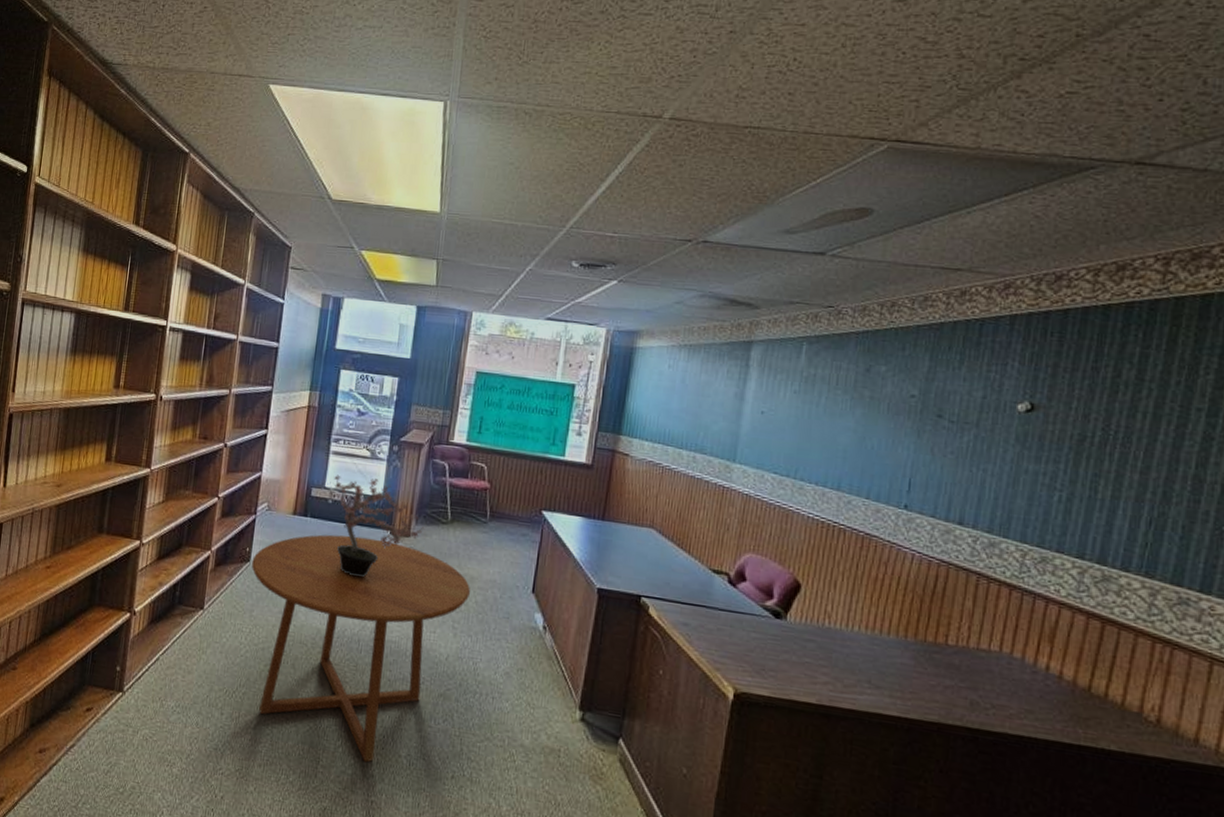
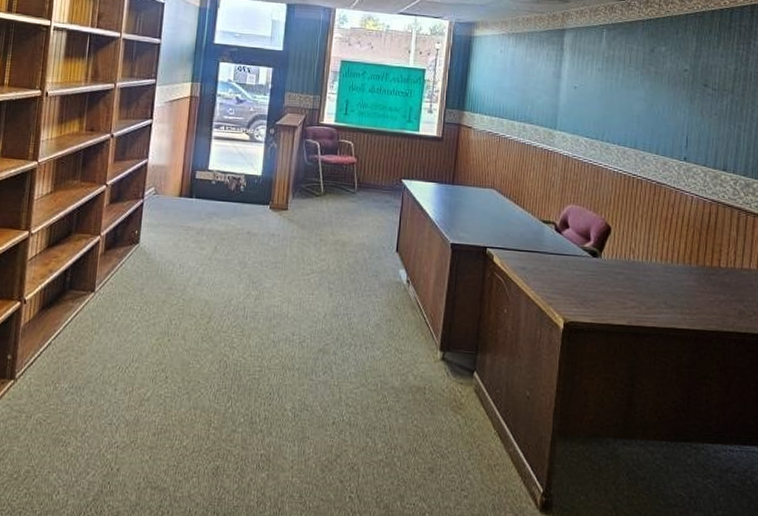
dining table: present [251,534,470,763] -> none [141,212,343,419]
potted plant: present [334,474,425,578] -> none [217,157,301,250]

